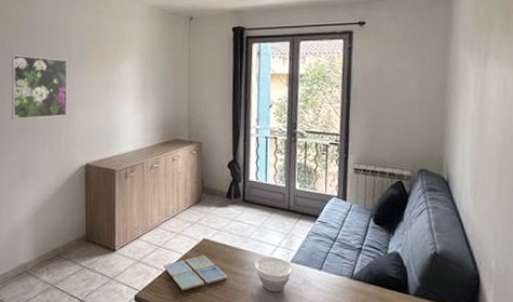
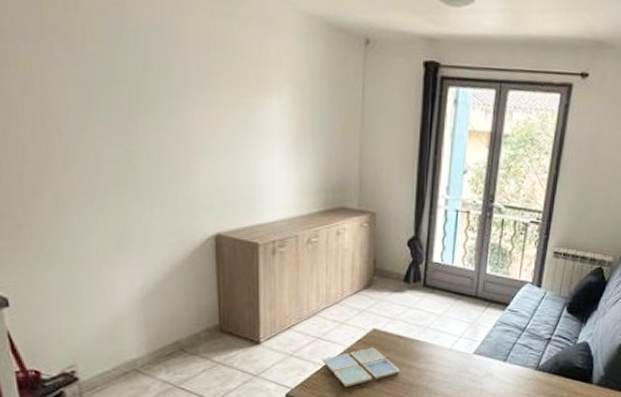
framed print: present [11,55,68,119] -> none [88,67,185,167]
bowl: present [255,257,293,292] -> none [432,348,476,386]

